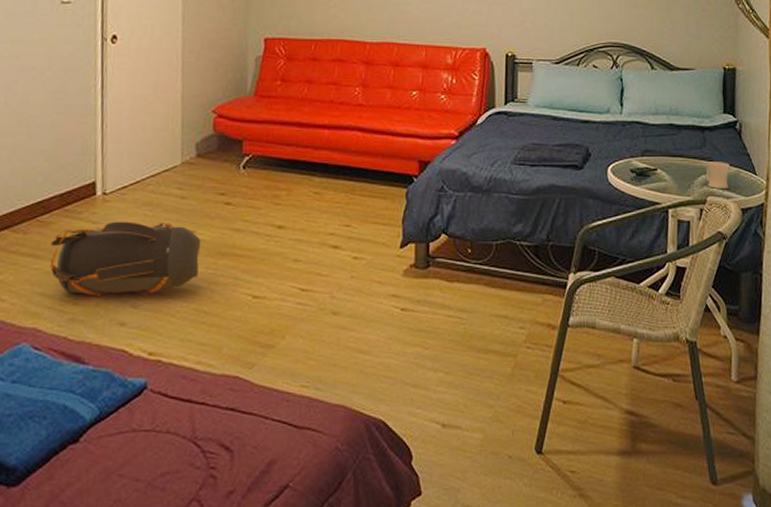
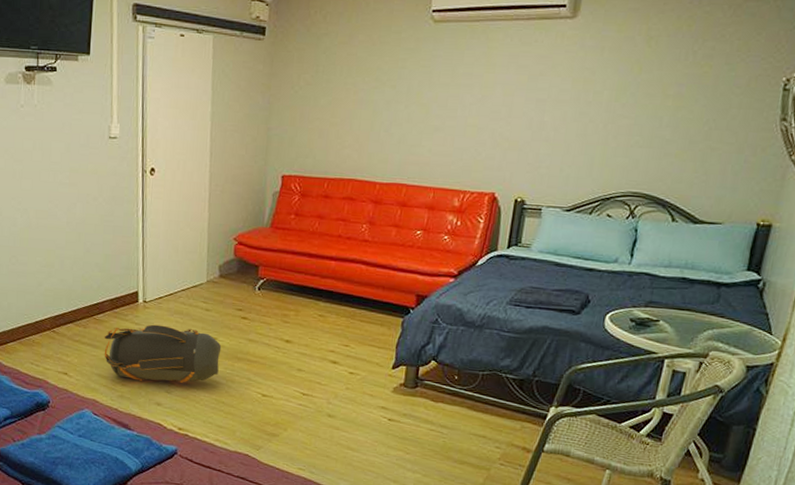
mug: present [705,161,730,190] -> none [712,317,743,346]

